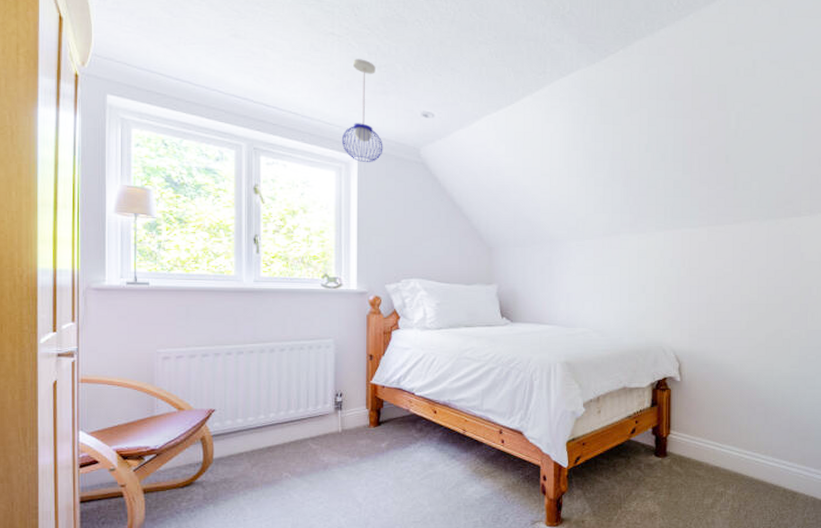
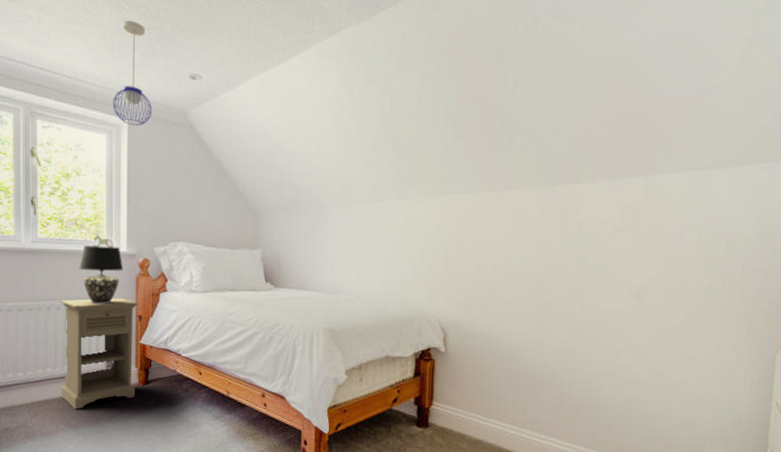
nightstand: none [285,337,371,456] -> present [61,297,140,410]
table lamp: none [305,283,353,343] -> present [79,245,124,304]

